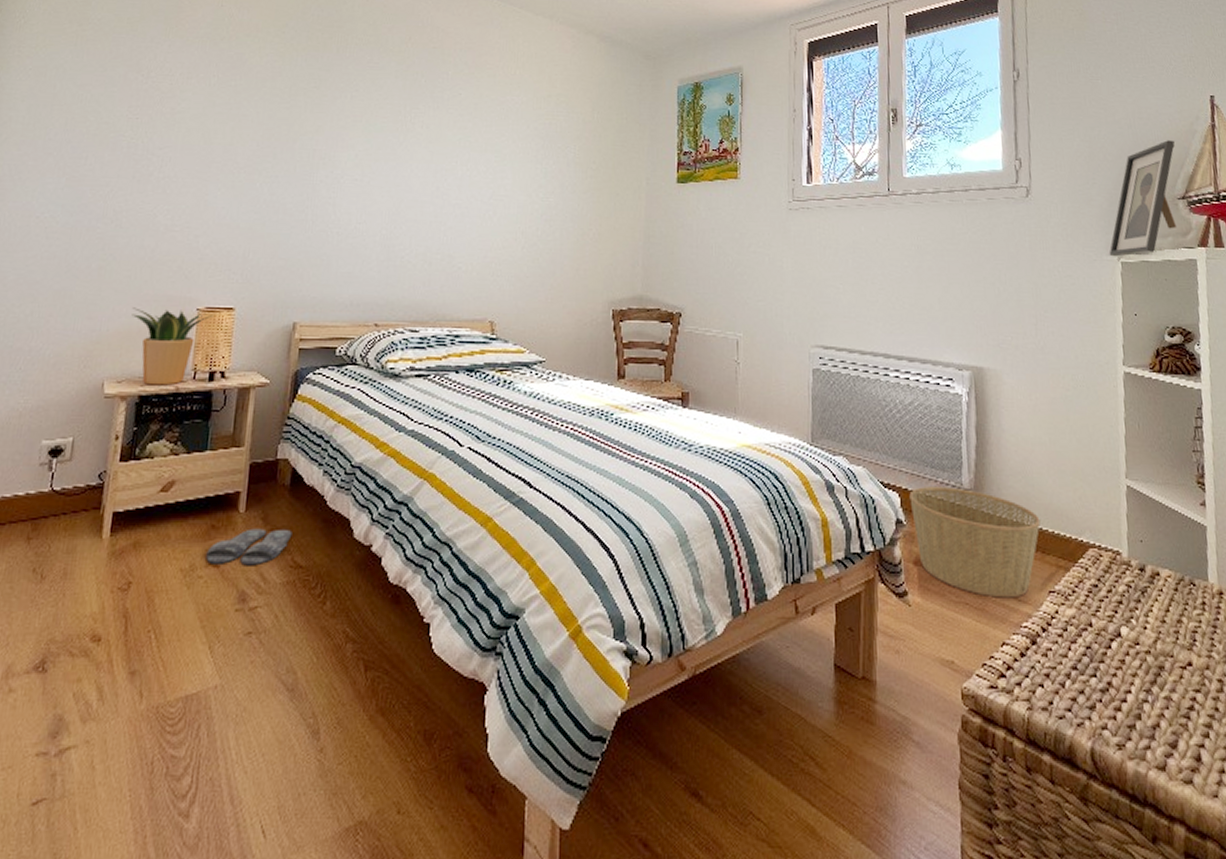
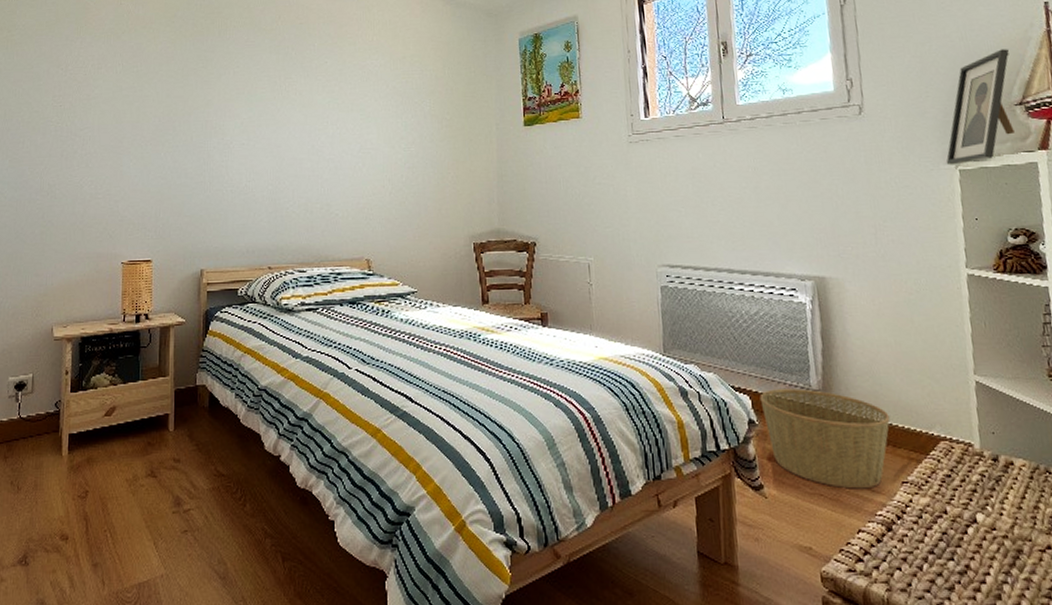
potted plant: present [131,307,214,386] -> none [70,264,136,328]
slippers: present [206,528,292,566] -> none [145,444,214,476]

